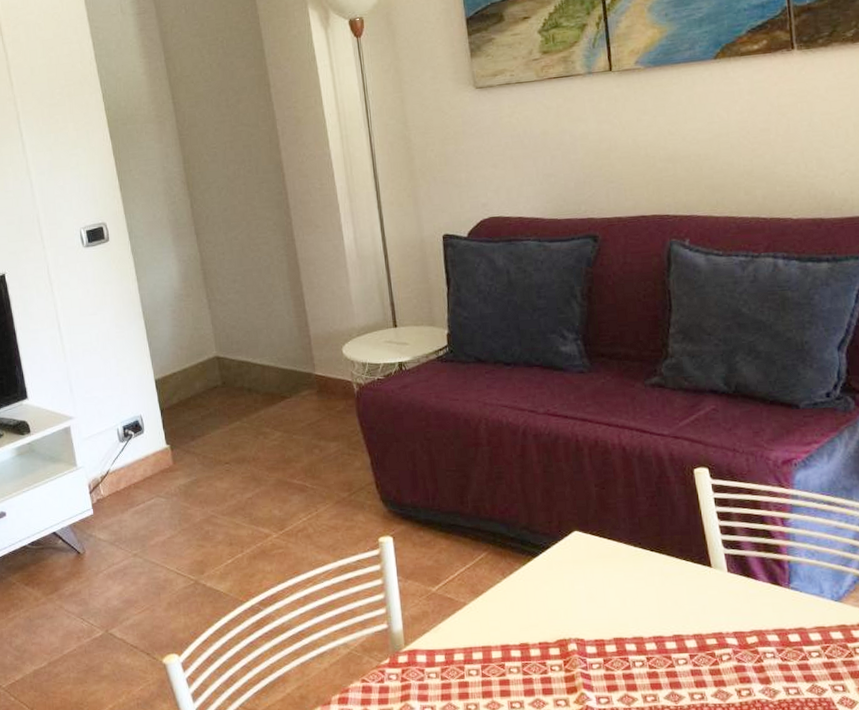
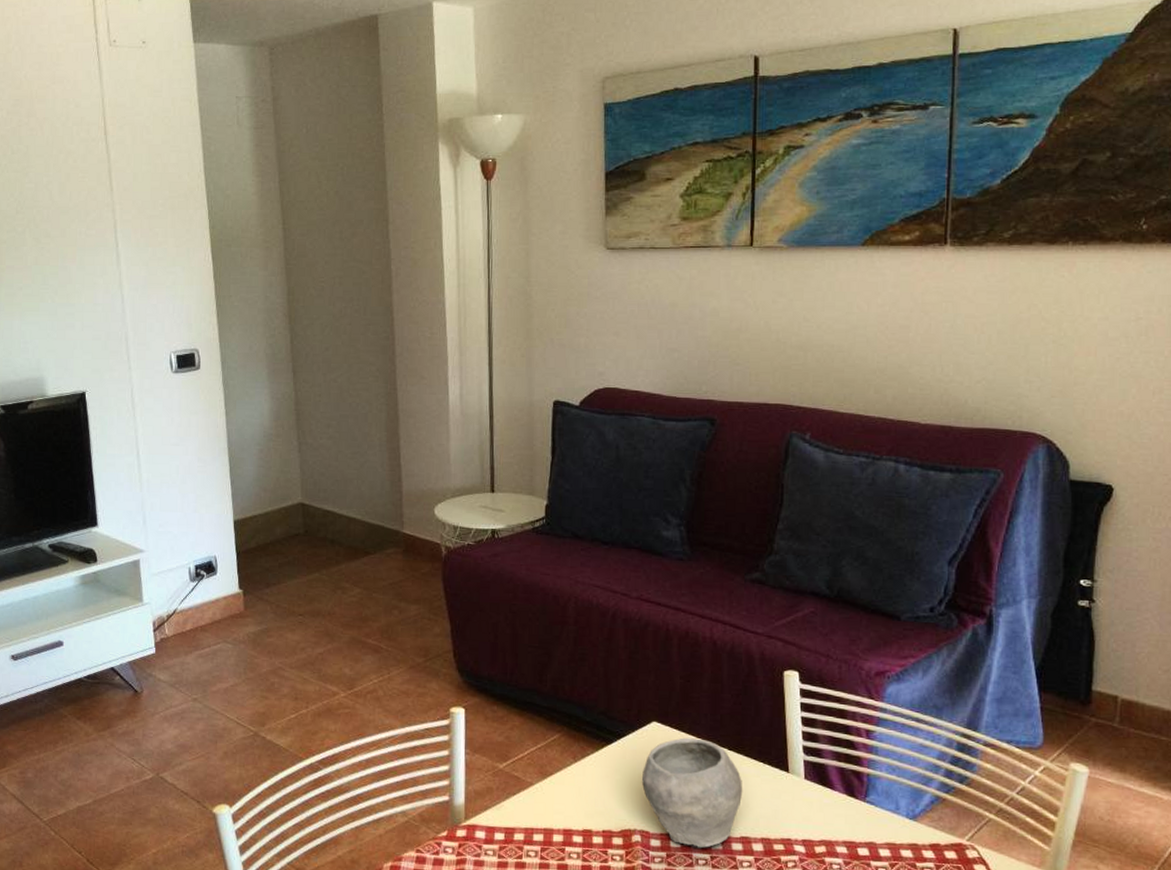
bowl: none [570,543,670,651] -> present [642,737,743,849]

